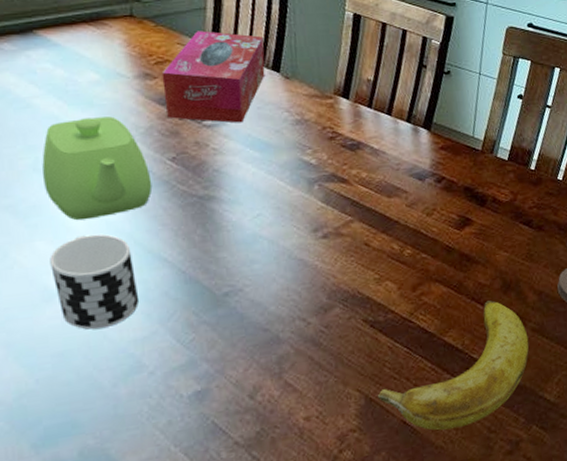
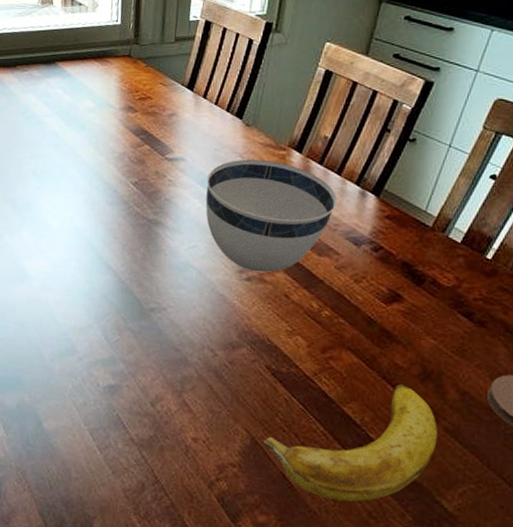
teapot: present [42,116,152,221] -> none [37,138,115,222]
cup: present [50,234,139,330] -> none [28,233,87,312]
tissue box: present [161,30,265,123] -> none [138,74,234,161]
bowl: none [256,111,394,227] -> present [205,159,338,273]

